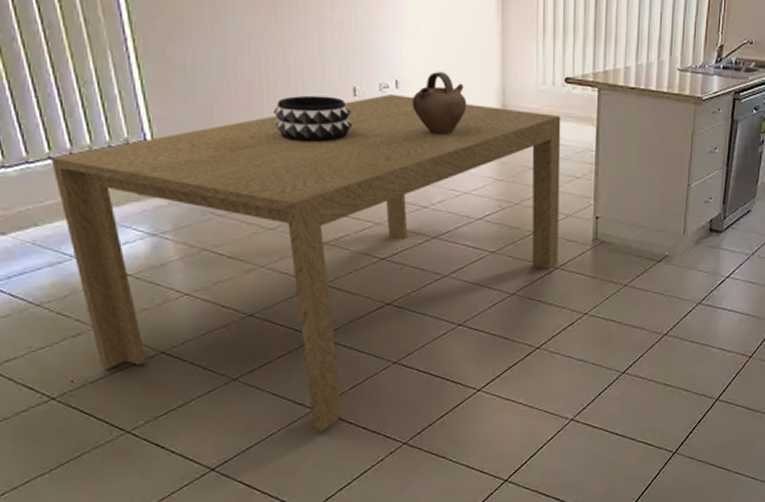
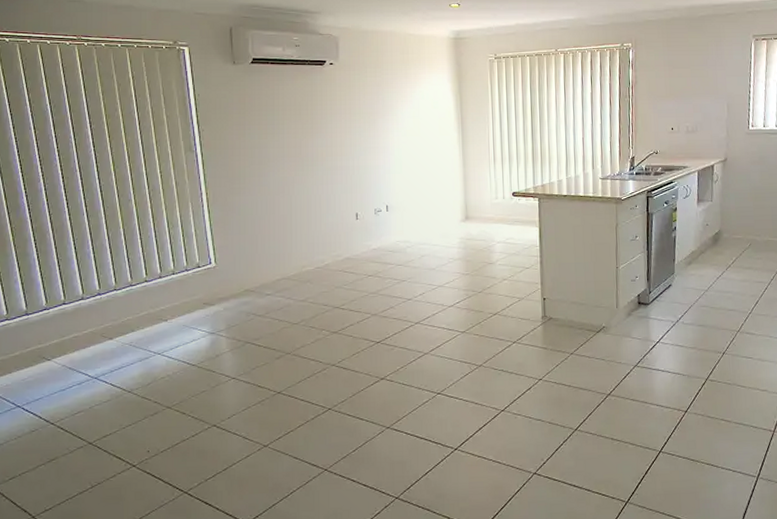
dining table: present [50,93,561,431] -> none [146,215,515,489]
decorative bowl: present [274,95,353,143] -> none [300,221,356,257]
jug: present [412,72,467,135] -> none [398,197,439,243]

